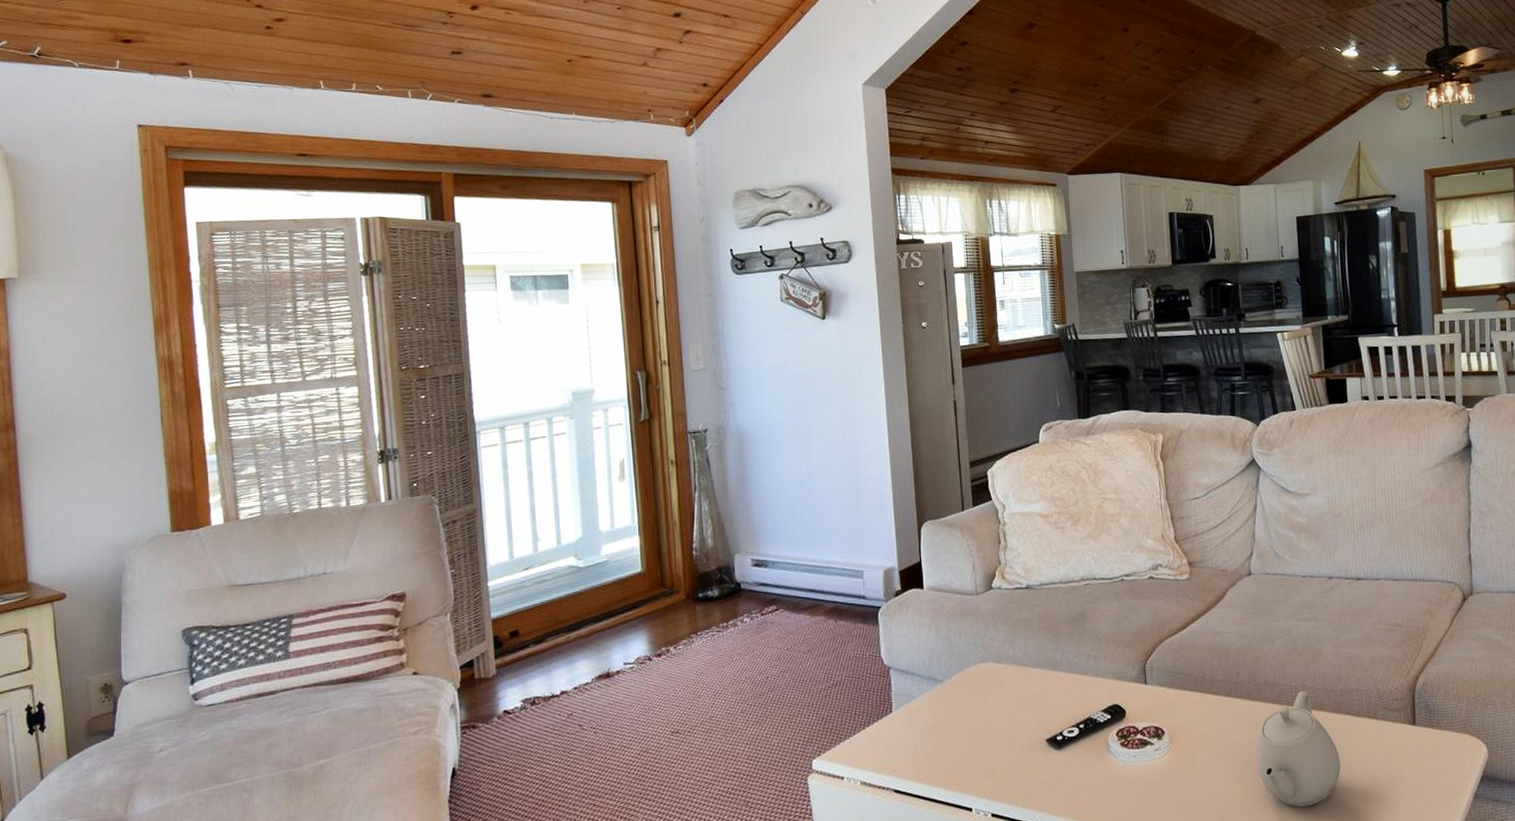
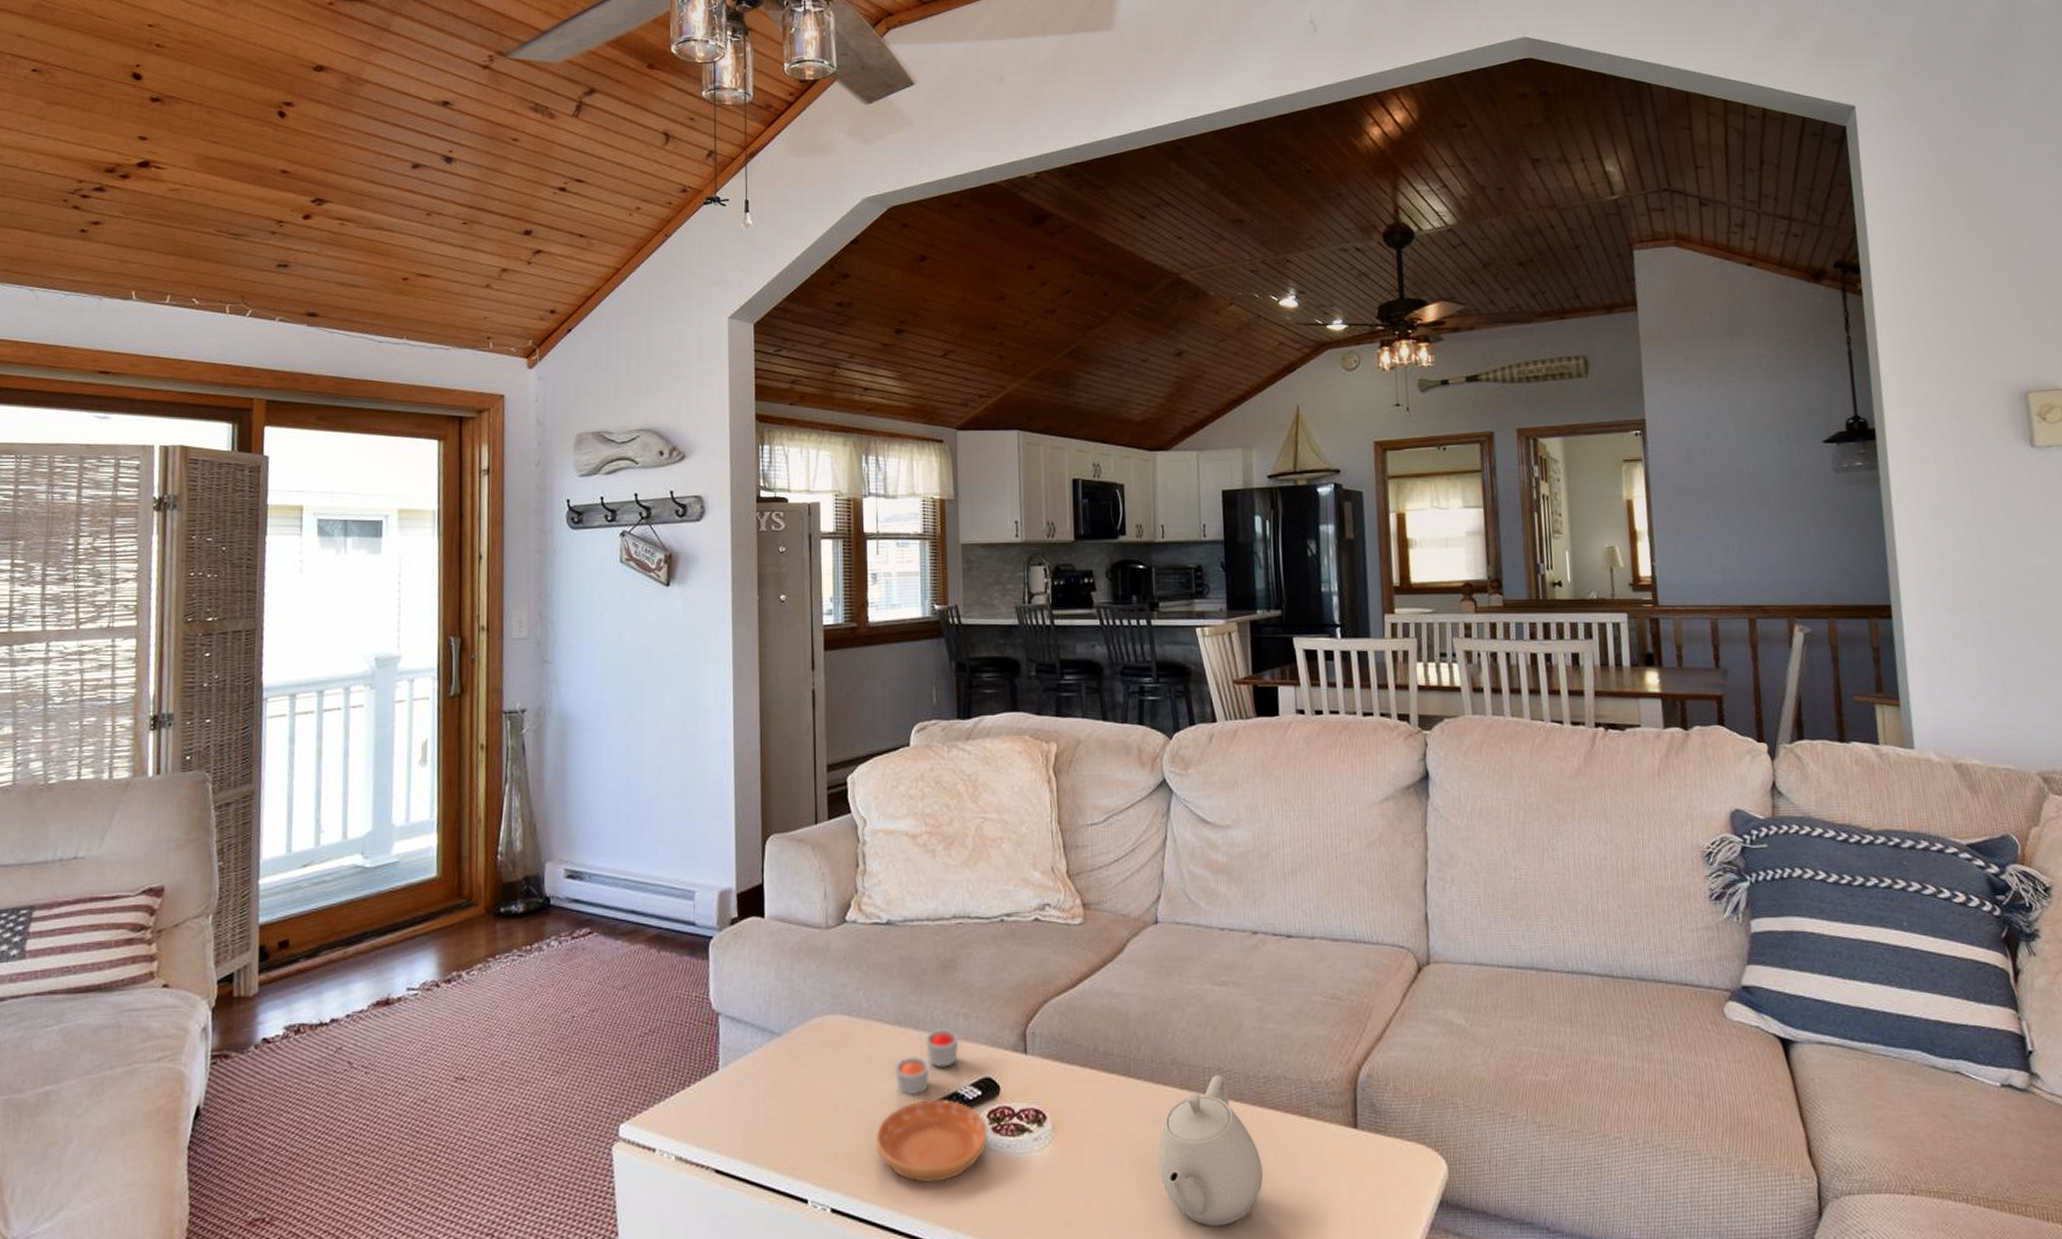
saucer: none [1026,723,1118,790] -> present [876,1098,988,1183]
candle: none [1039,667,1091,722] -> present [895,1028,959,1094]

